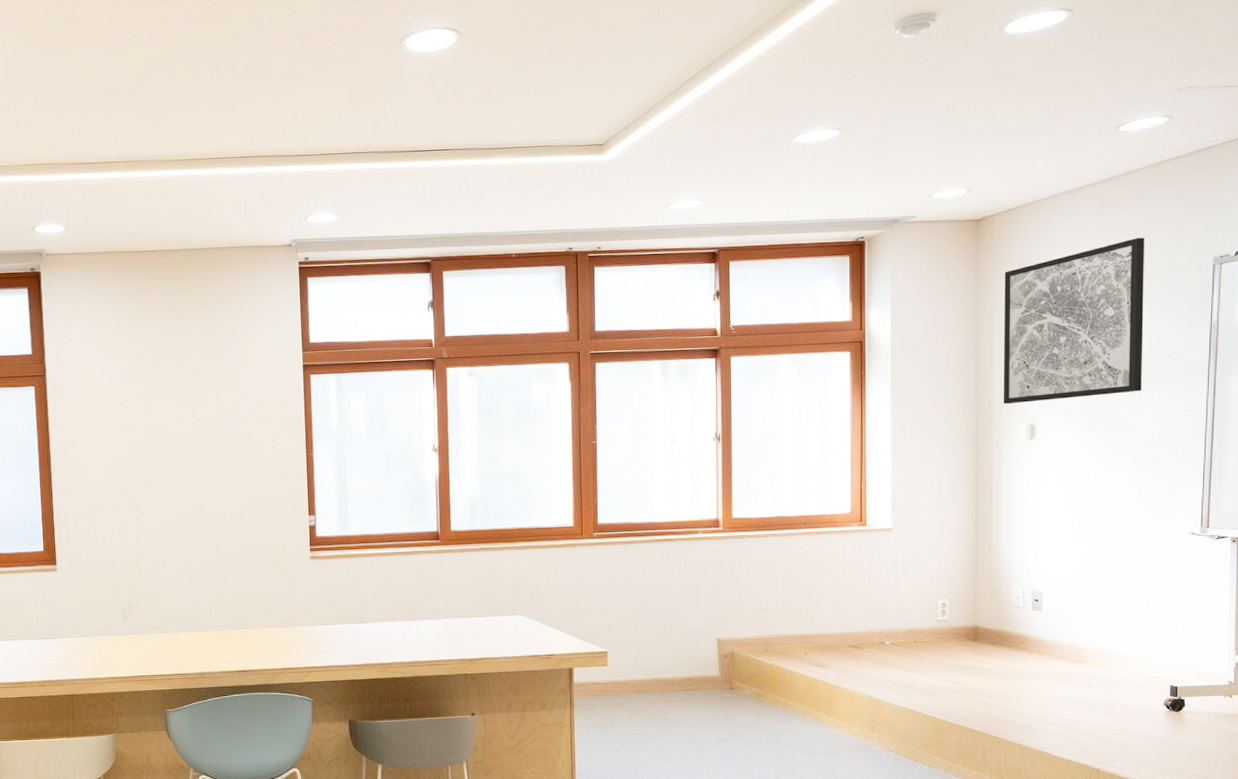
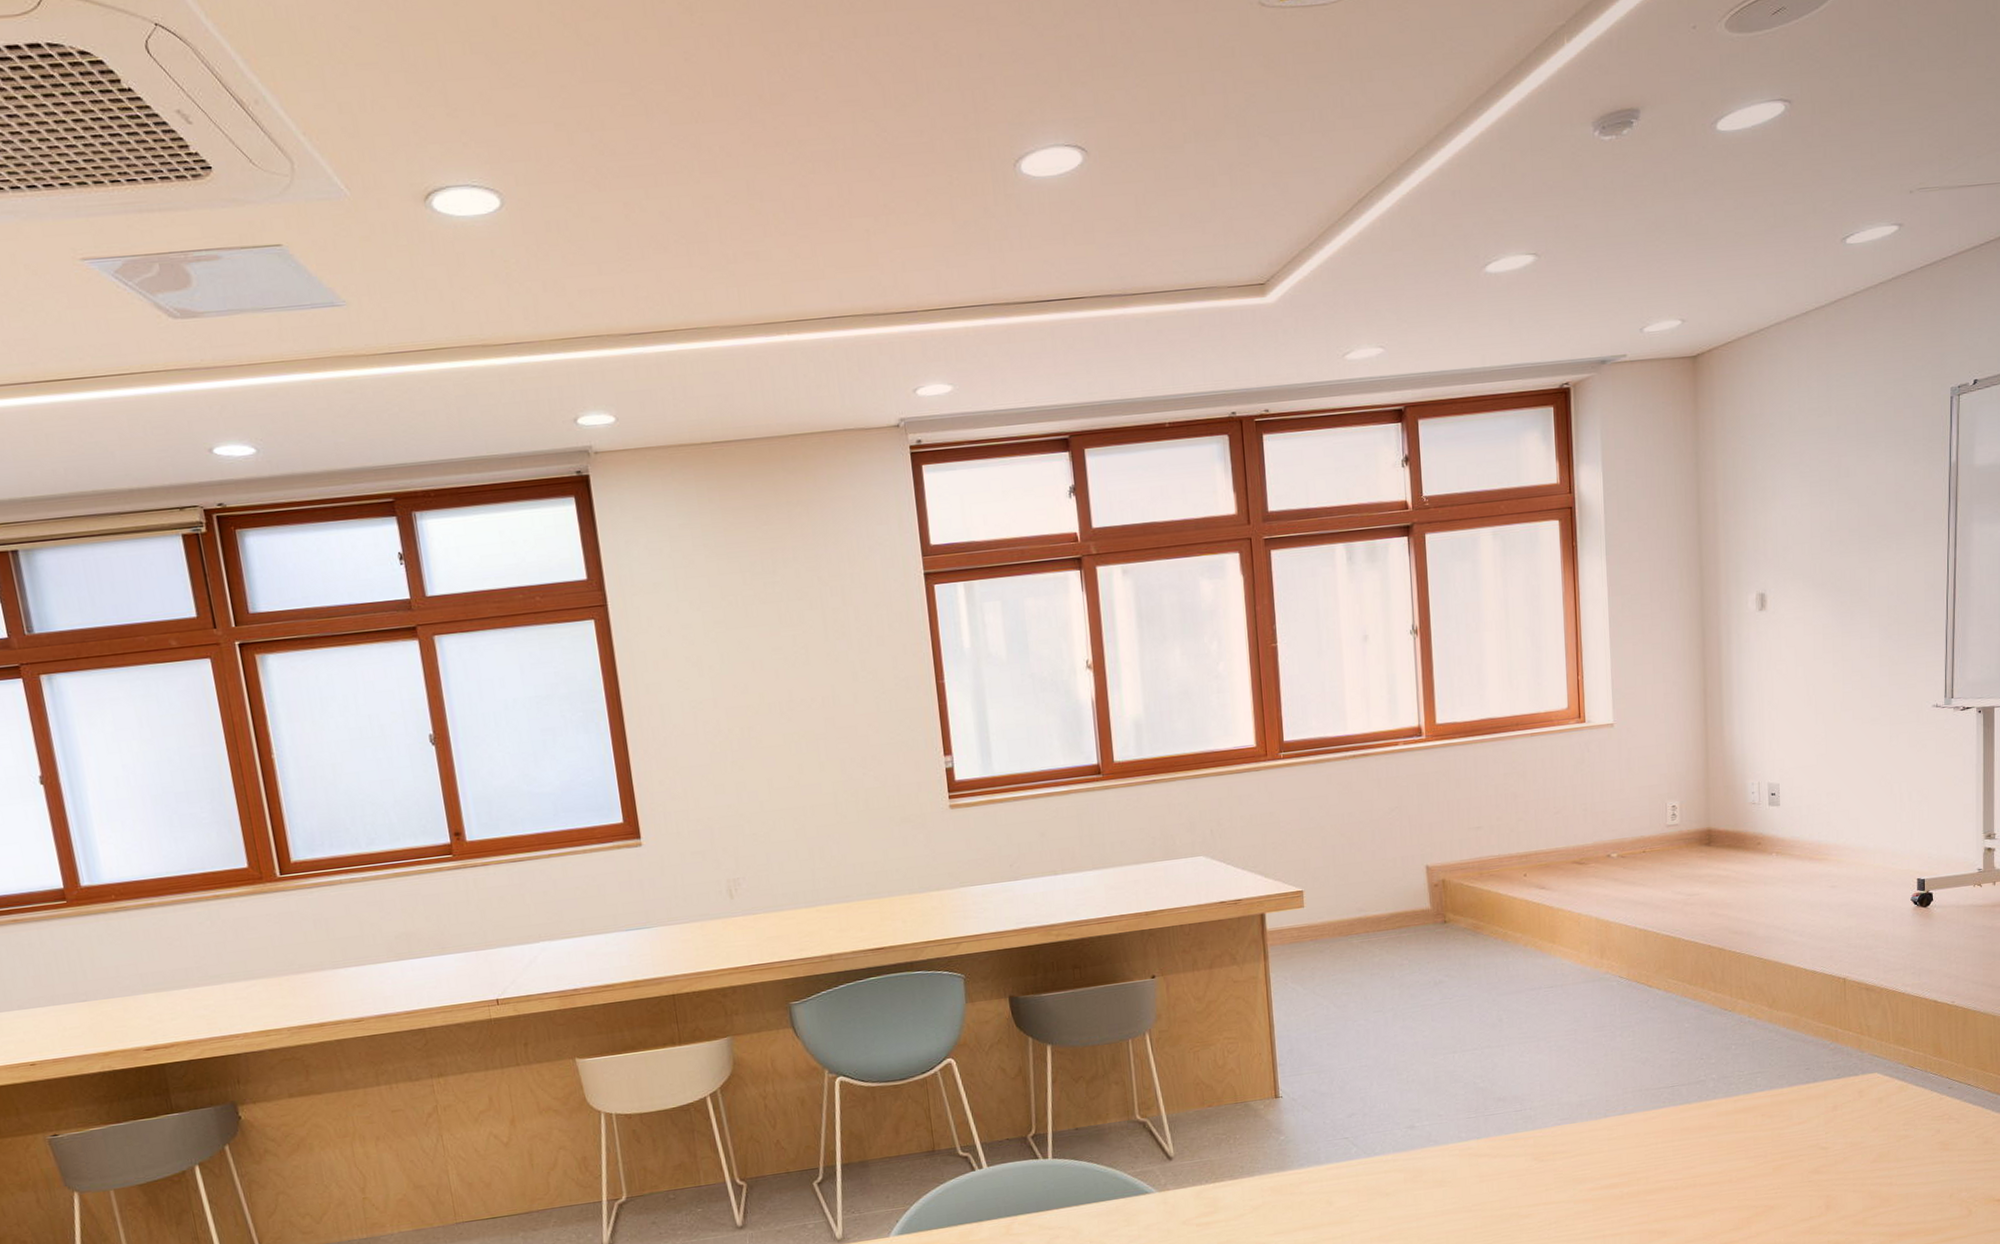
wall art: present [1003,238,1144,405] -> none [1726,368,1879,572]

